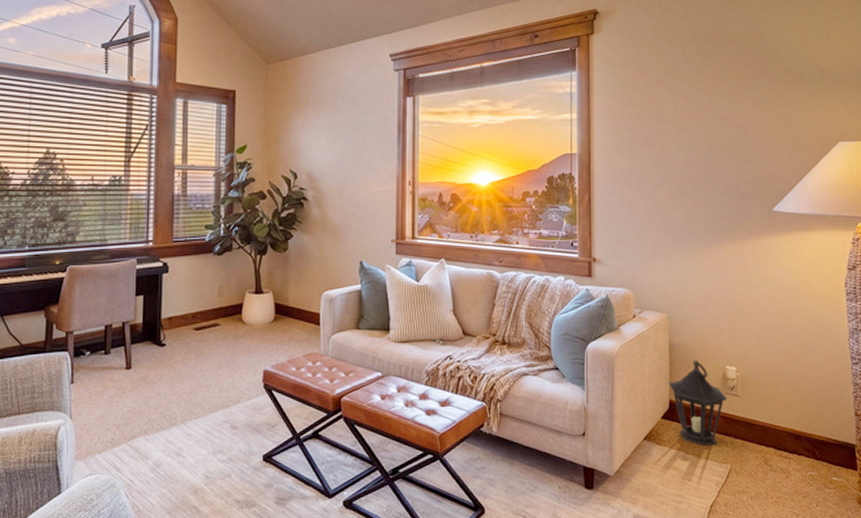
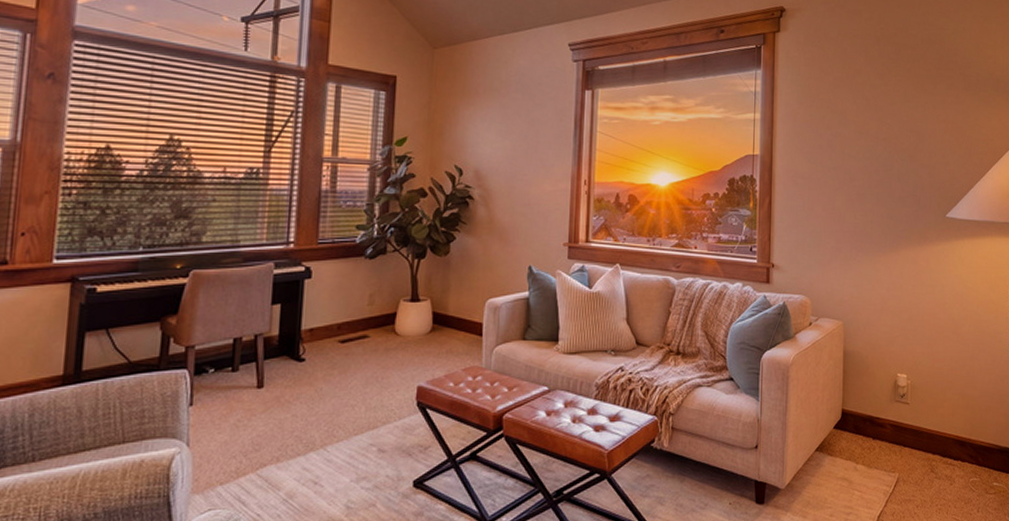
lantern: present [668,360,728,446] -> none [841,367,898,455]

